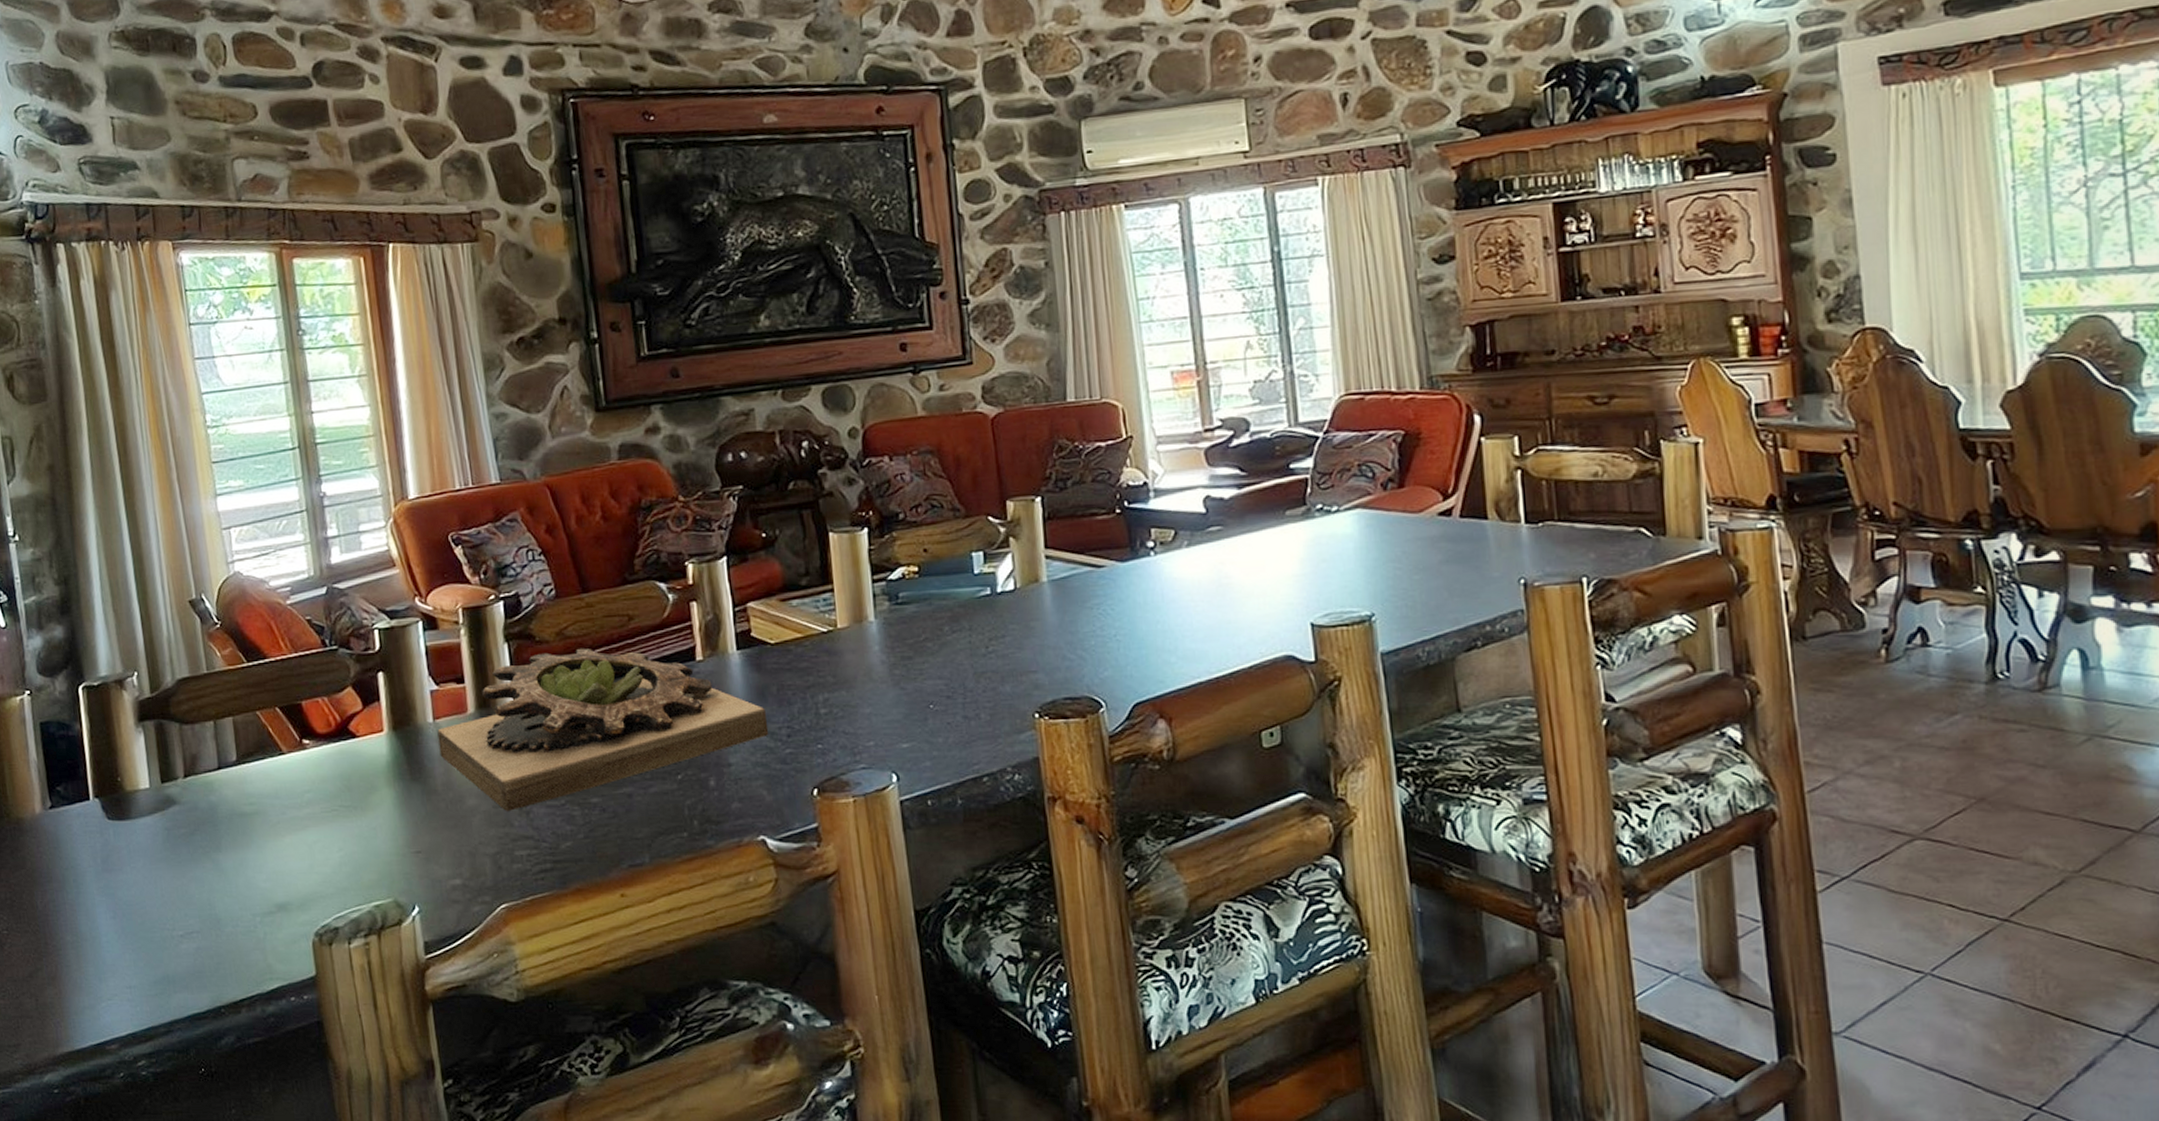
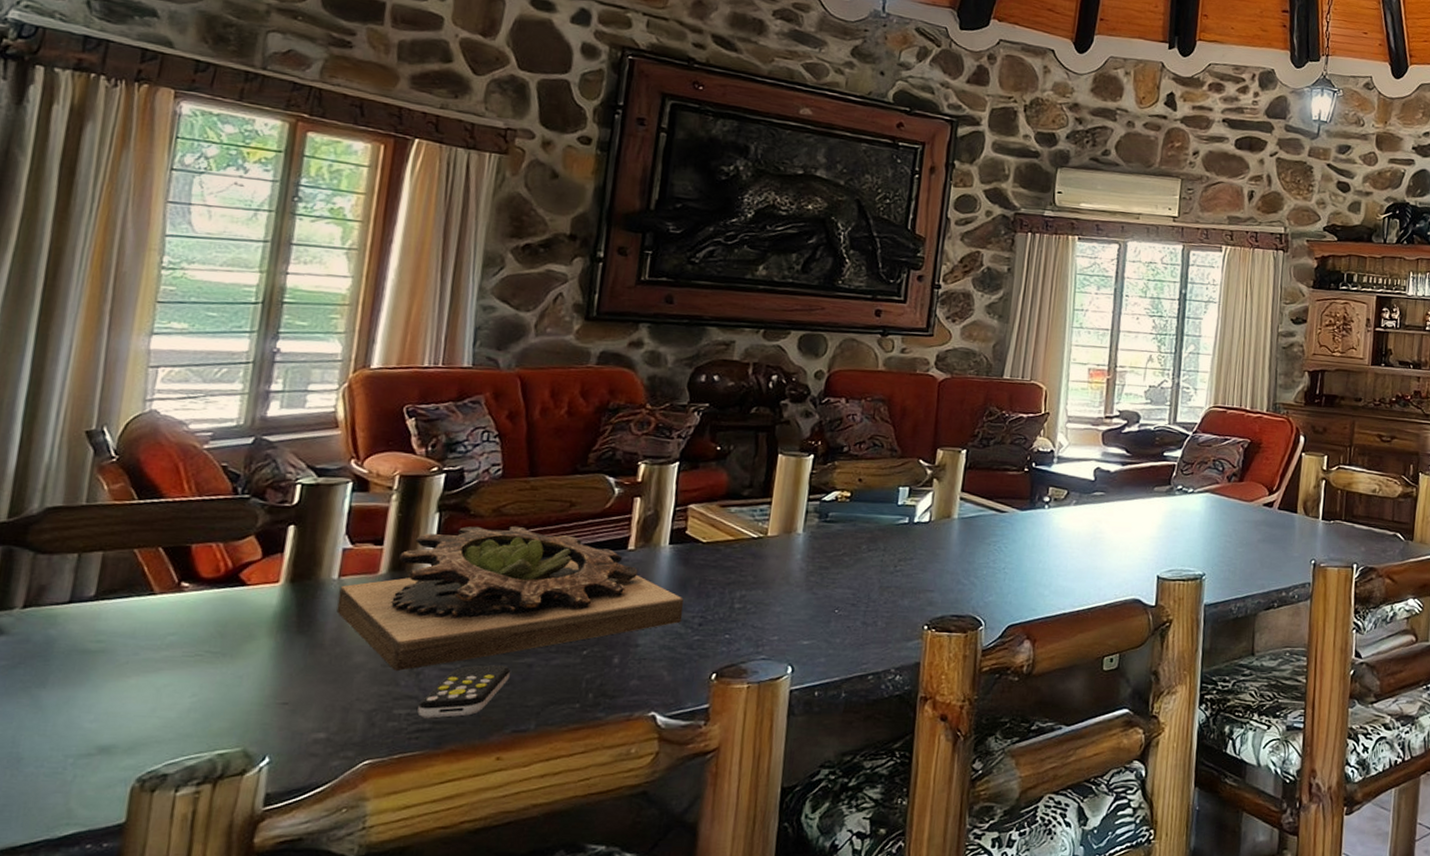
remote control: none [536,797,613,858] -> present [417,665,510,719]

